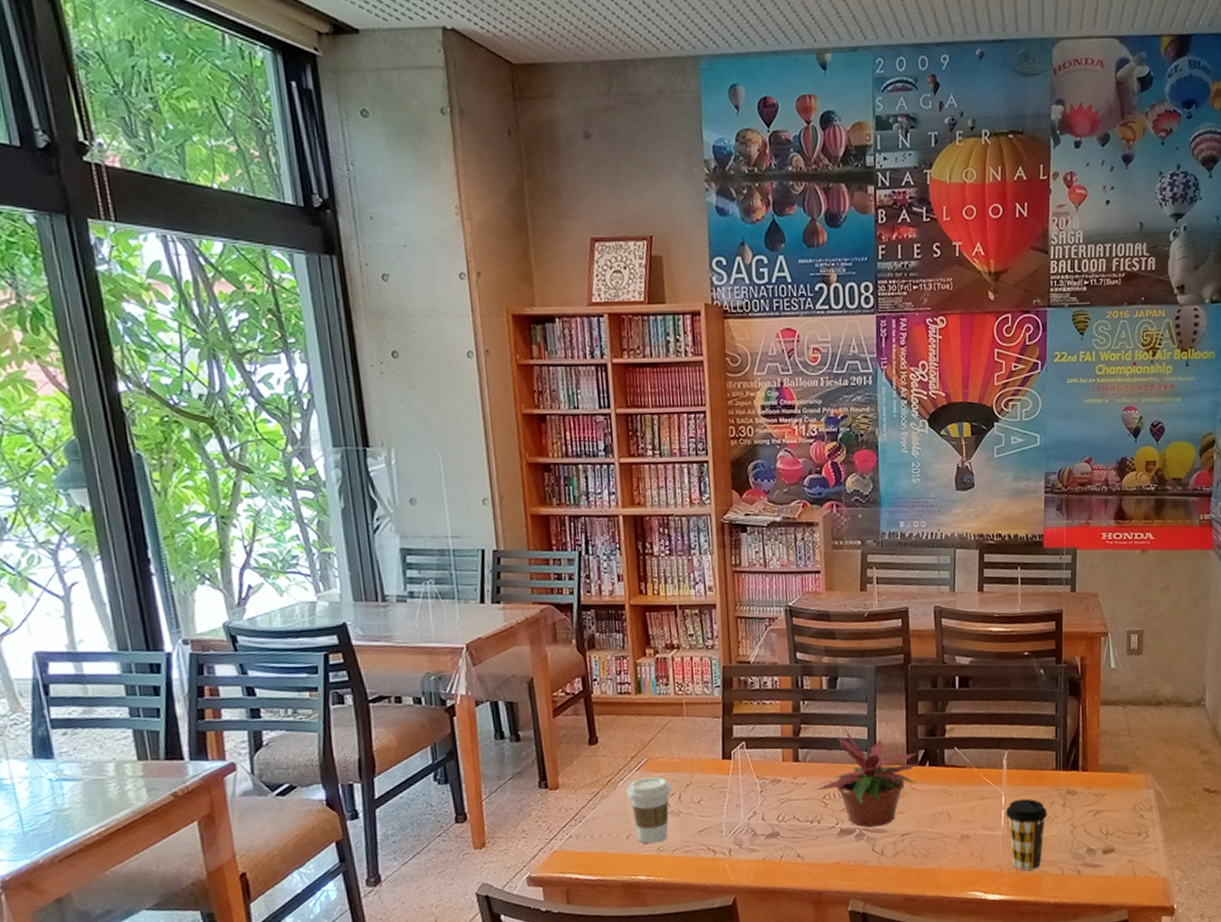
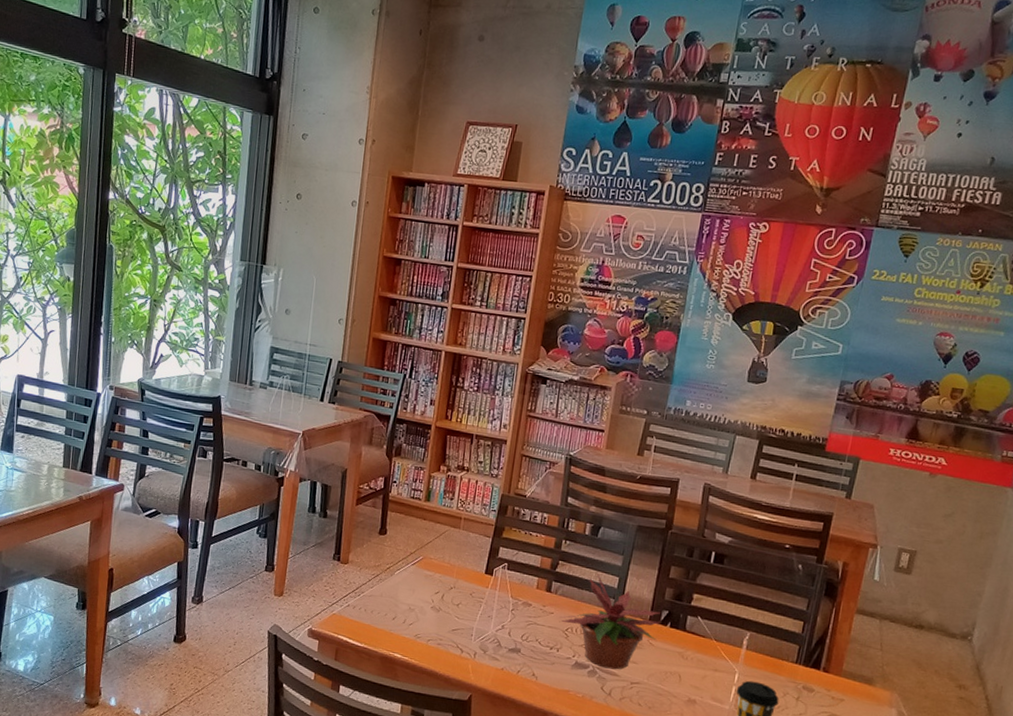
coffee cup: present [626,776,672,844] -> none [400,572,438,630]

